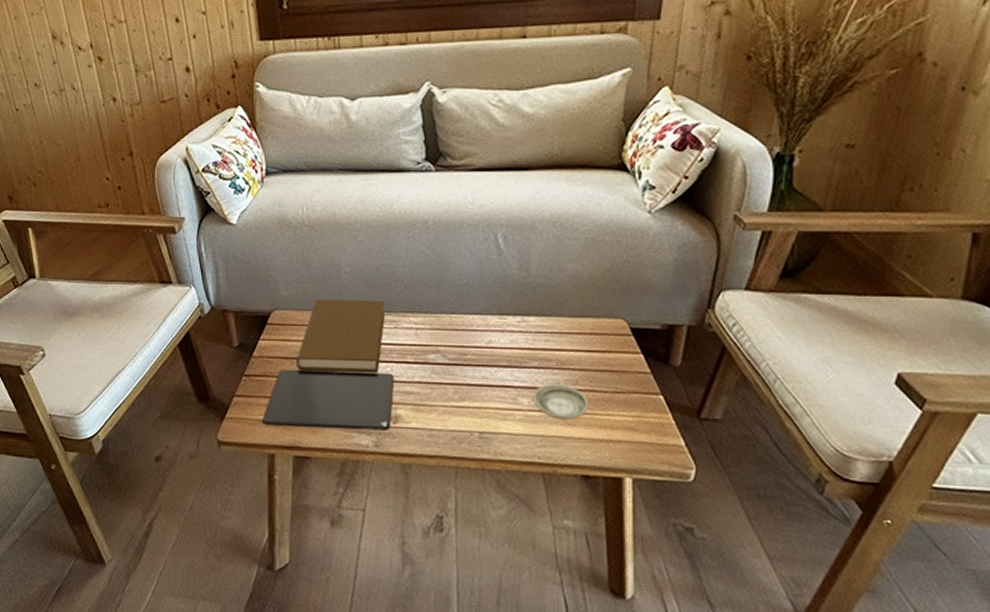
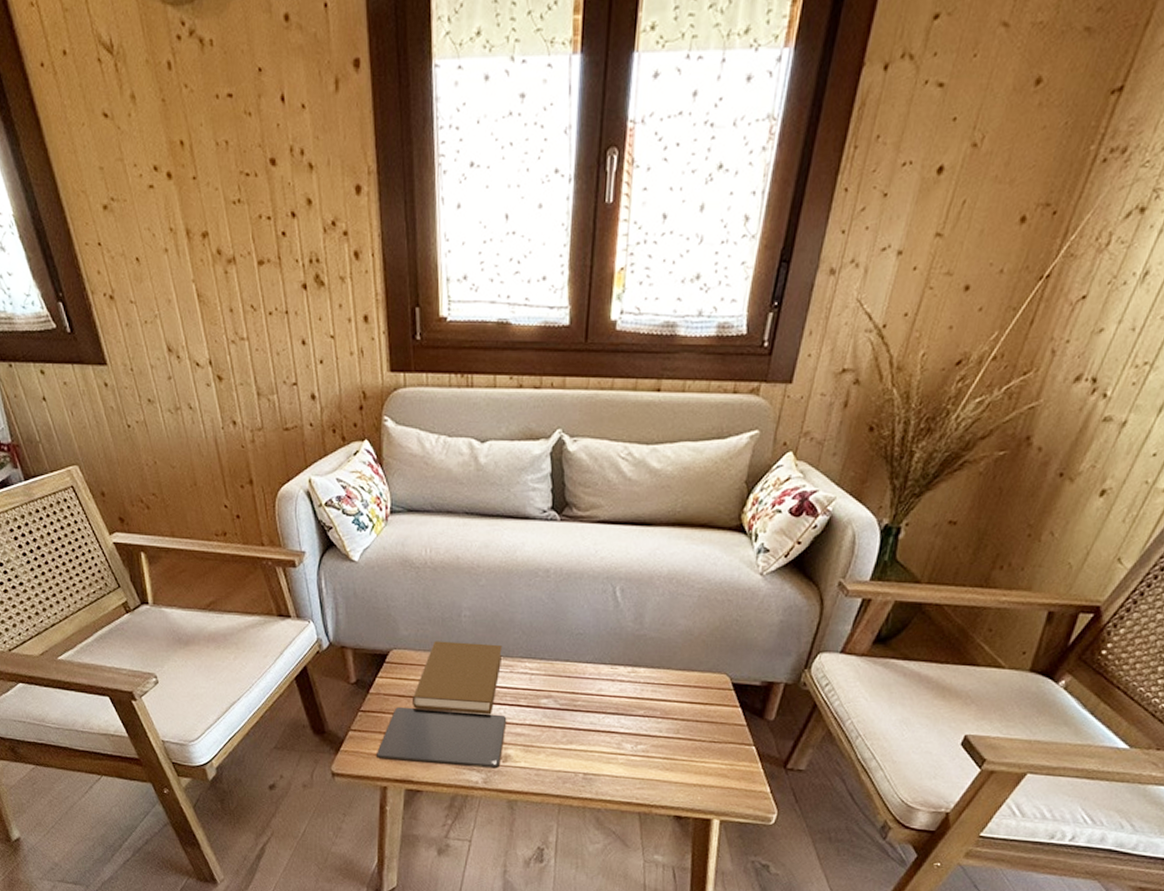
saucer: present [532,384,588,420] -> none [635,731,687,765]

